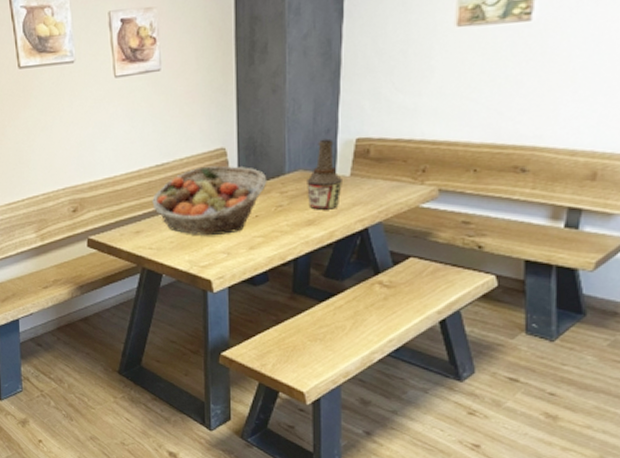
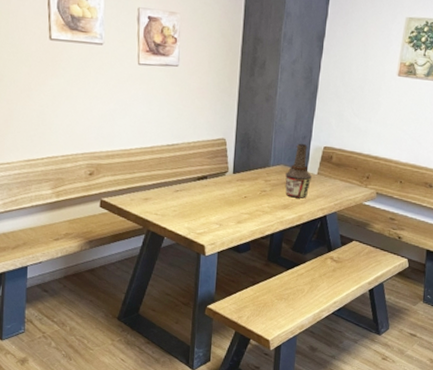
fruit basket: present [152,165,267,236] -> none [161,151,256,209]

